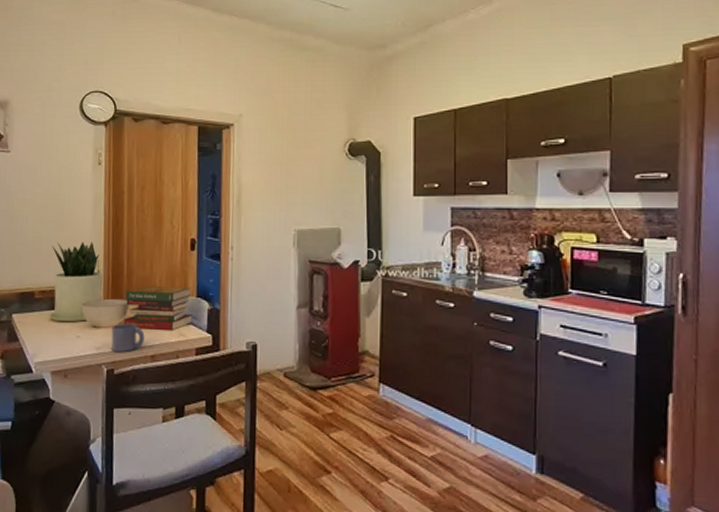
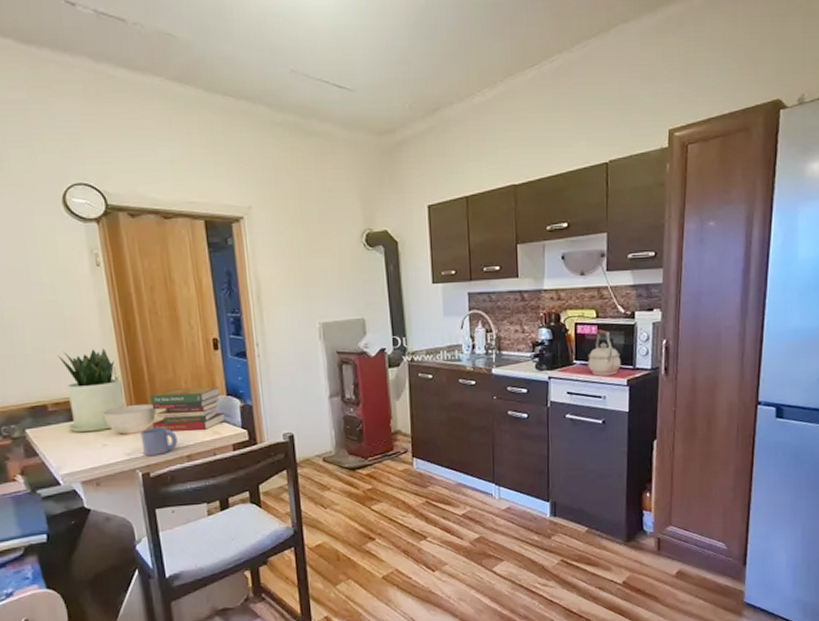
kettle: none [586,255,627,310] -> present [588,328,621,376]

